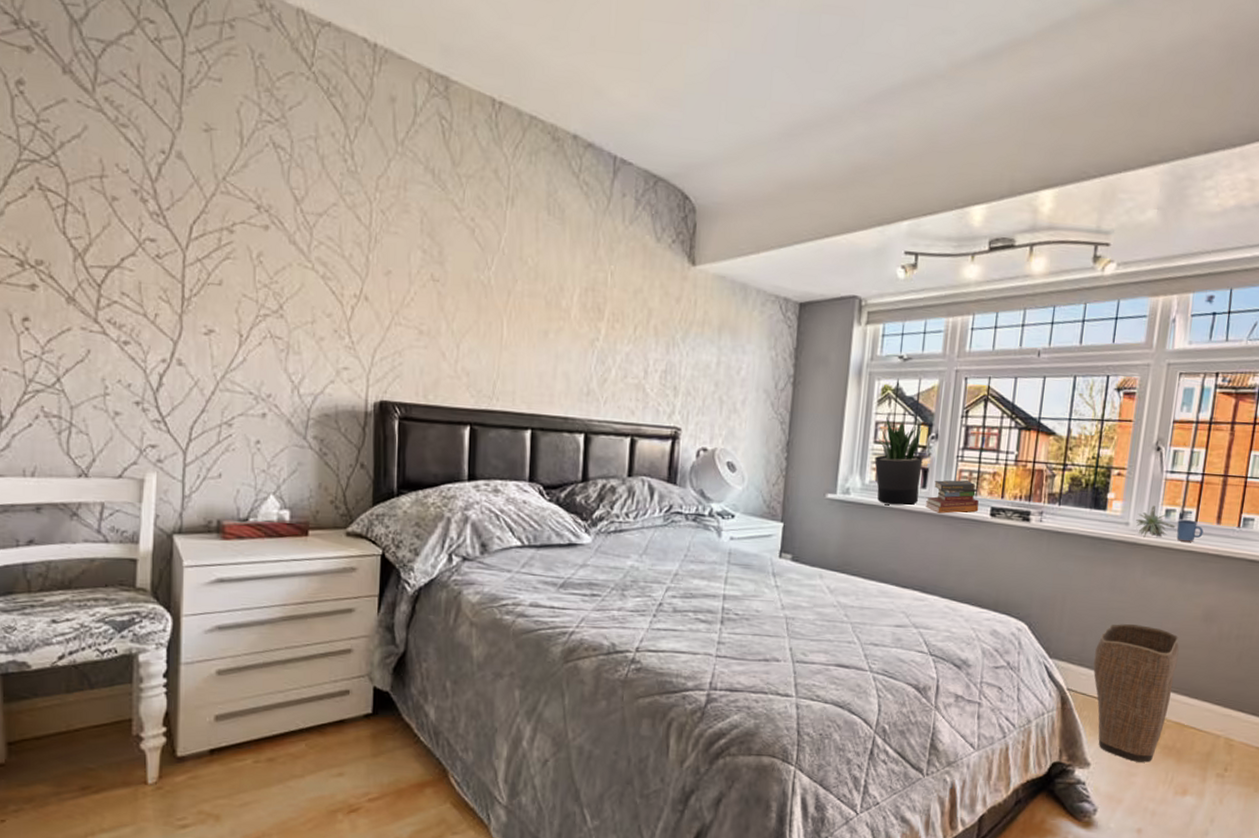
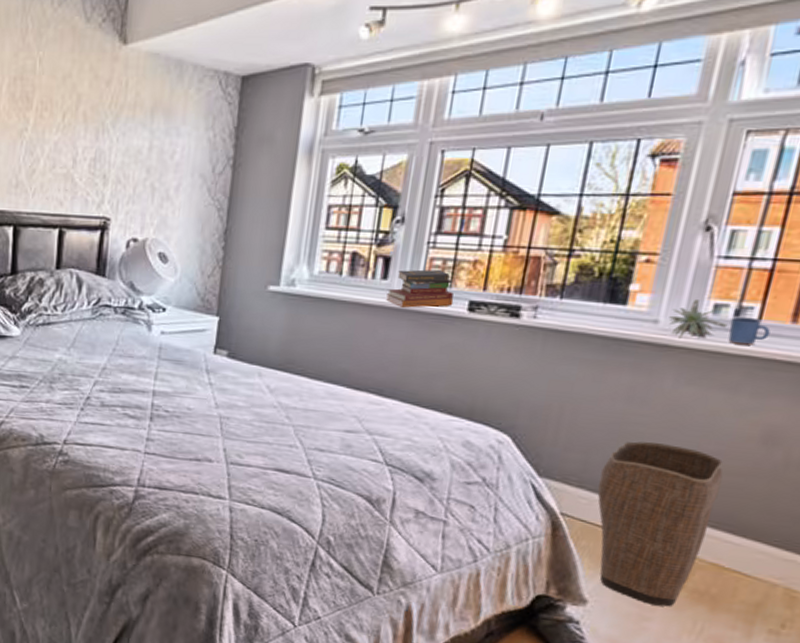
planter: present [874,416,923,506] -> none [325,199,386,299]

